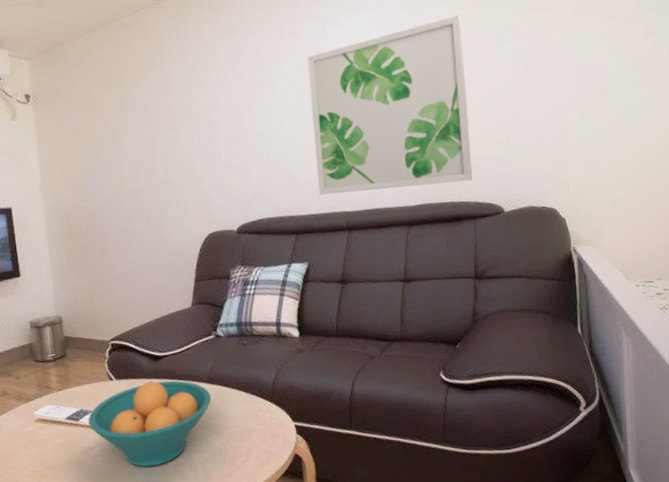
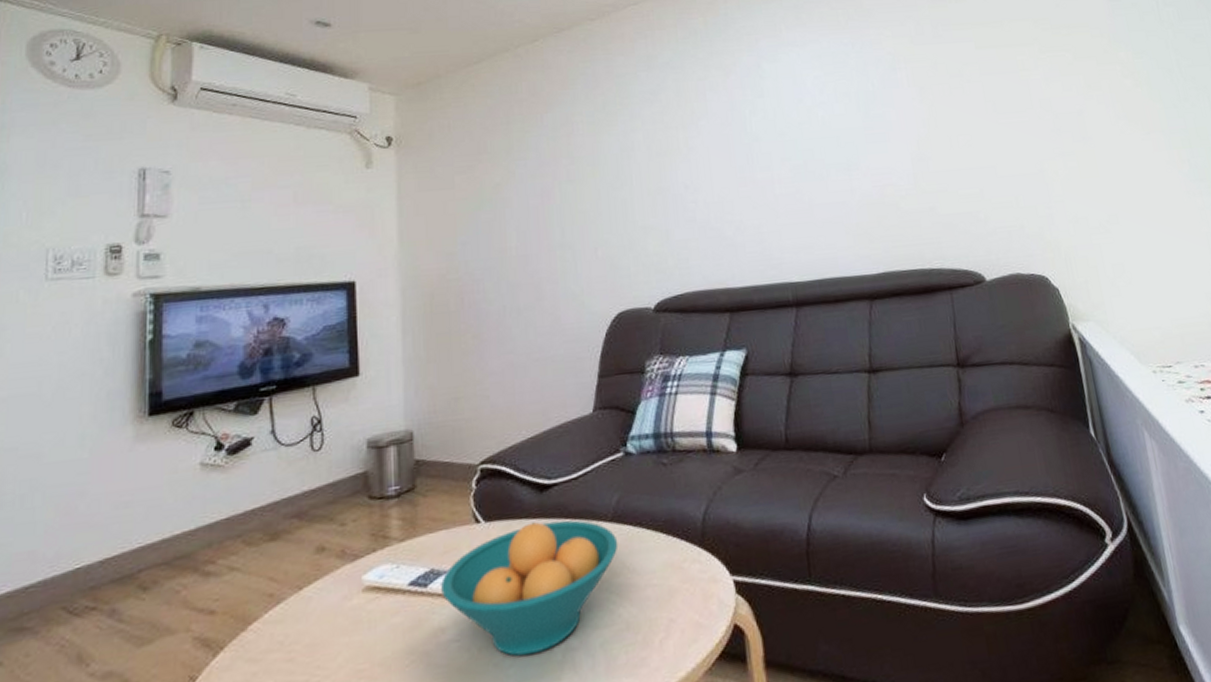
wall art: present [307,15,473,196] -> none [740,51,945,262]

